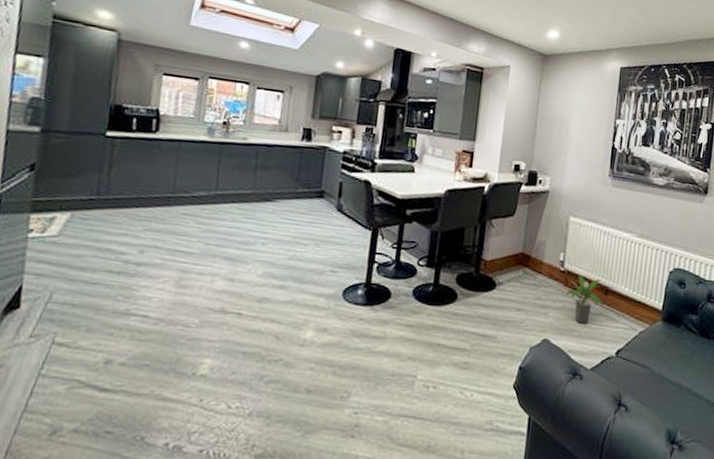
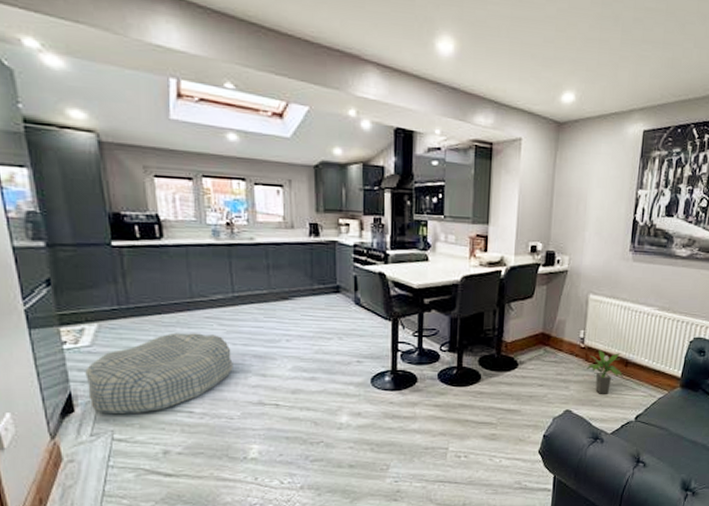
dog bed: none [39,228,203,315] -> present [85,332,233,415]

